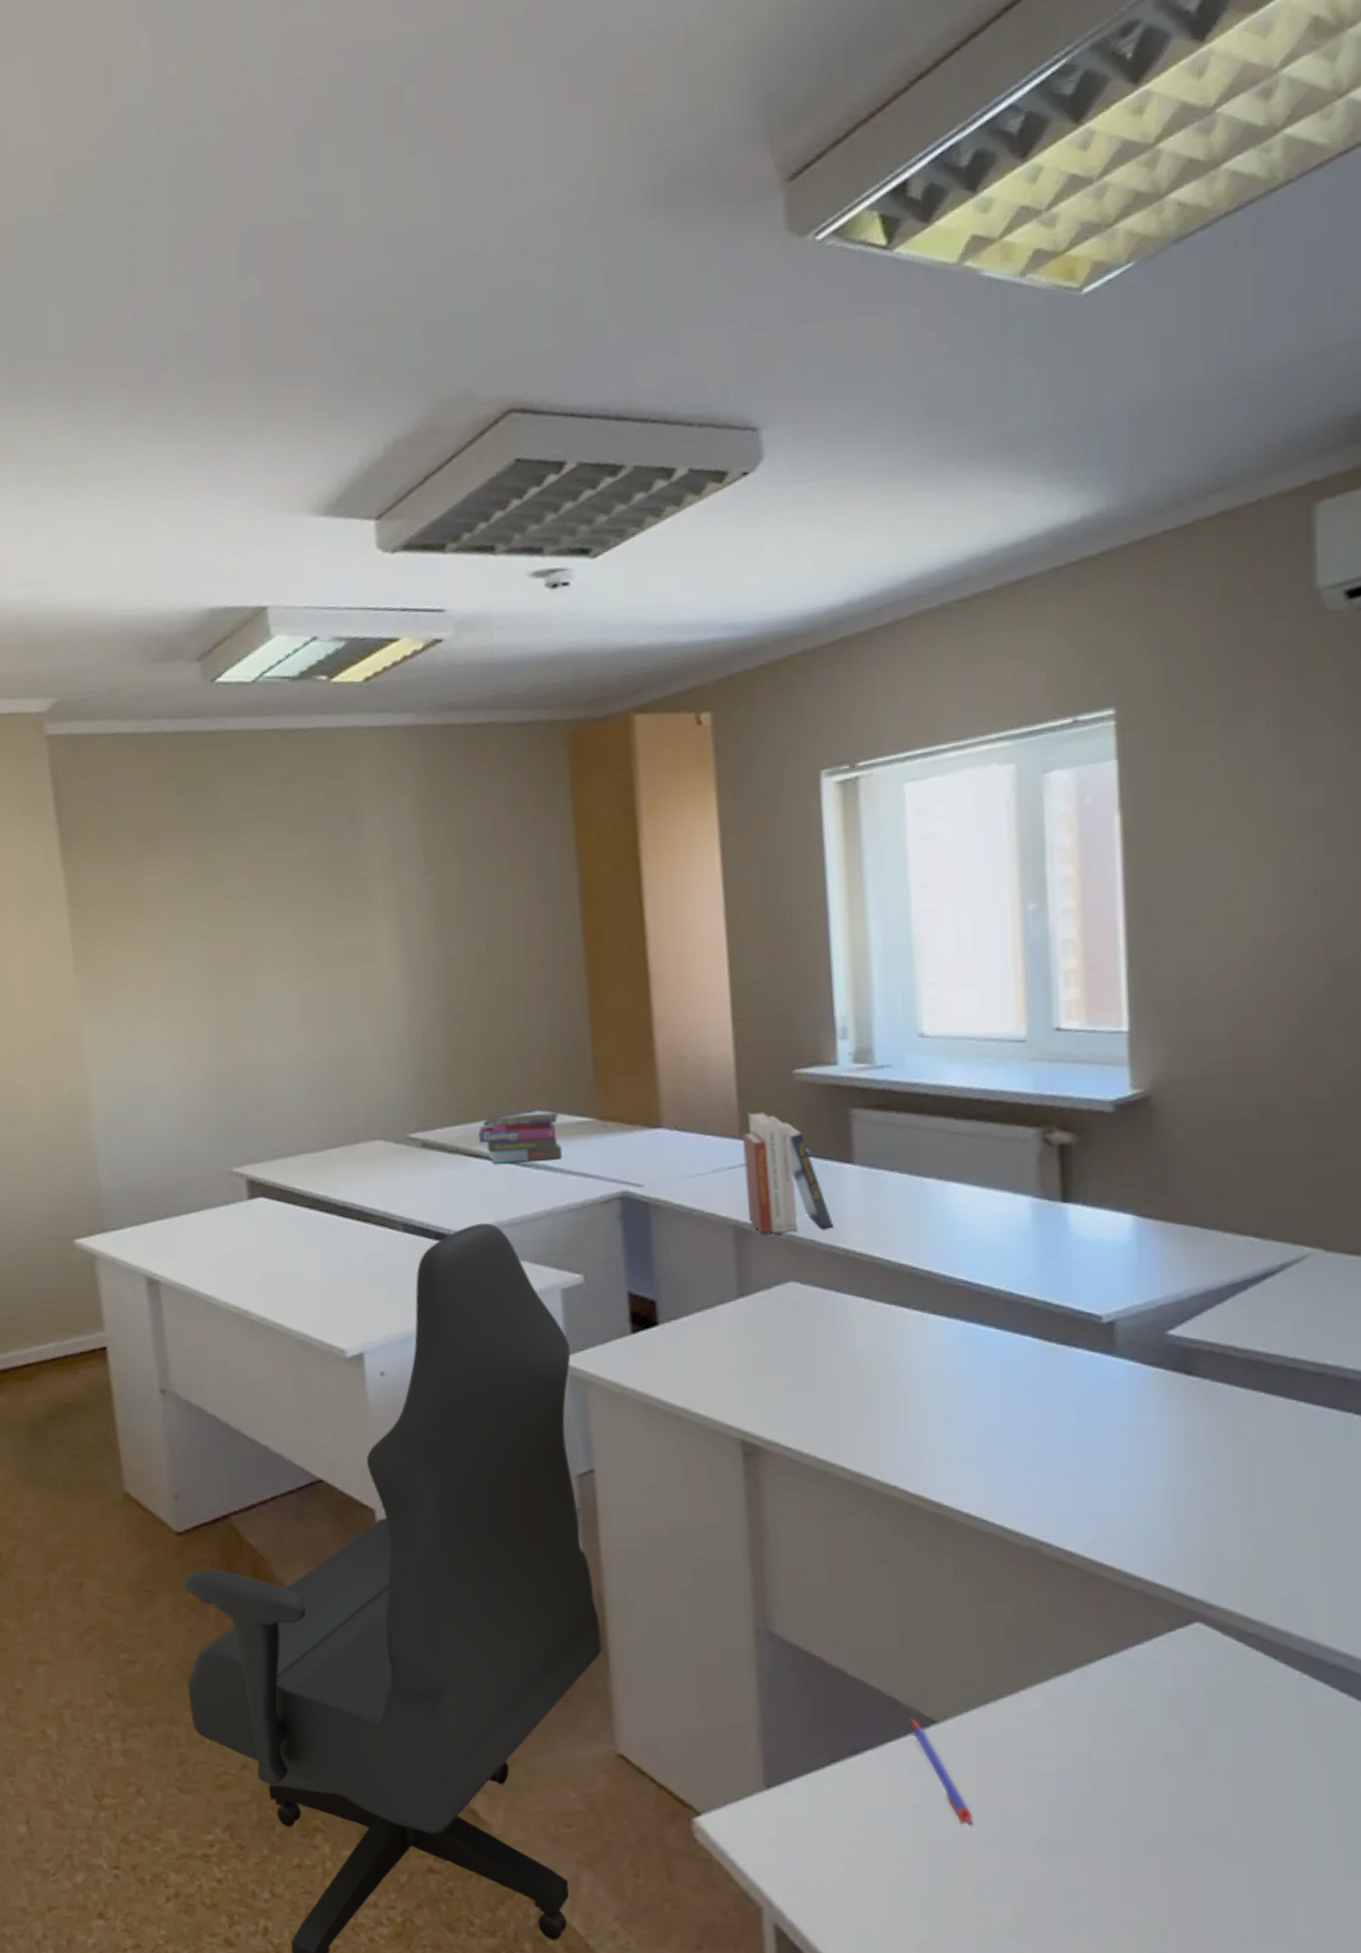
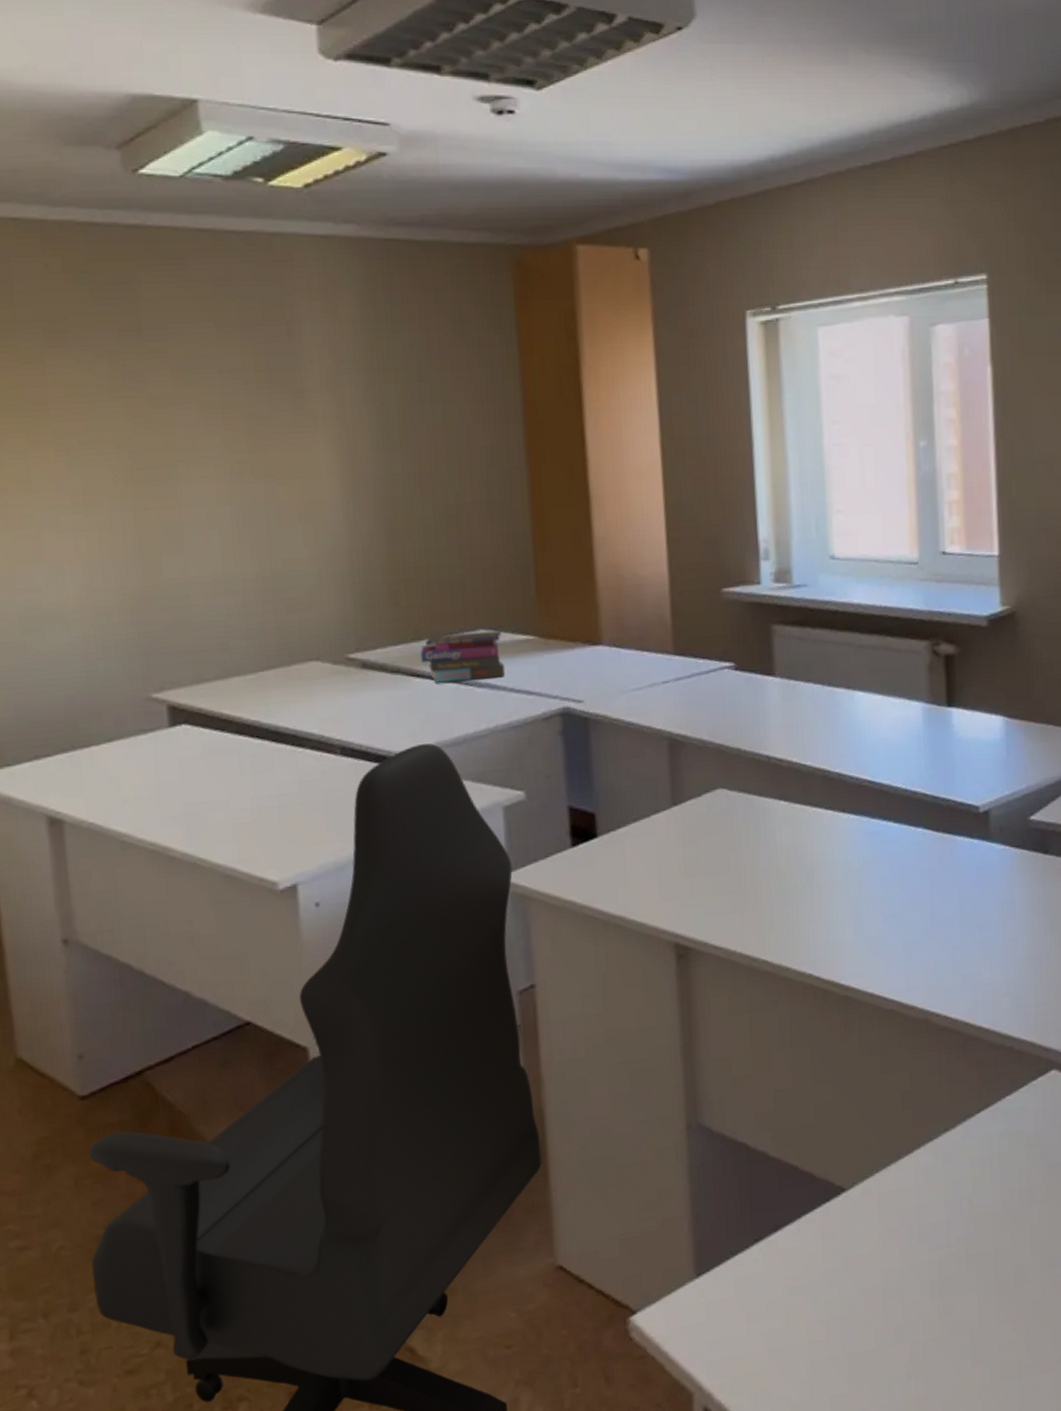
books: present [741,1111,833,1237] -> none [675,628,757,747]
pen: present [910,1719,974,1827] -> none [824,1189,877,1283]

